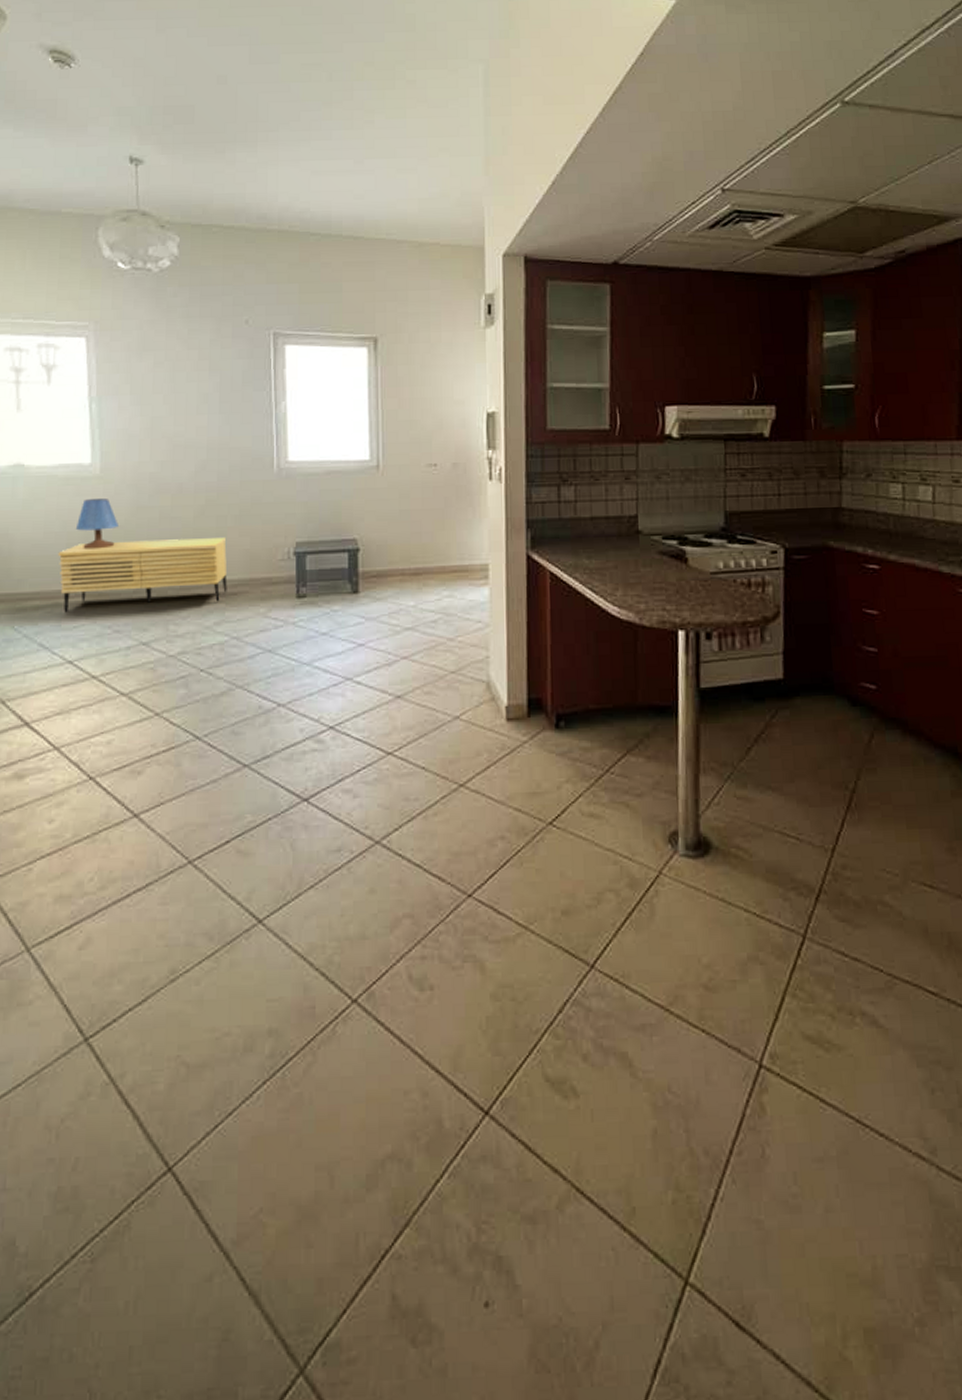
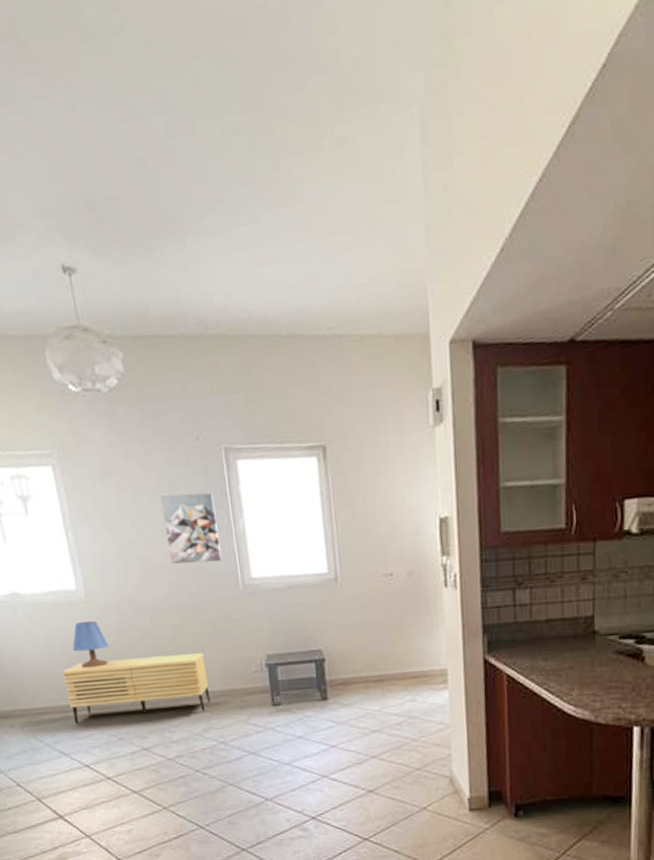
wall art: none [200,373,258,444] -> present [161,492,221,564]

